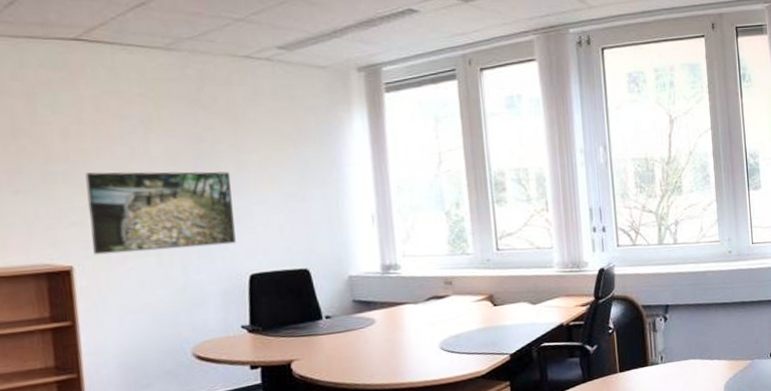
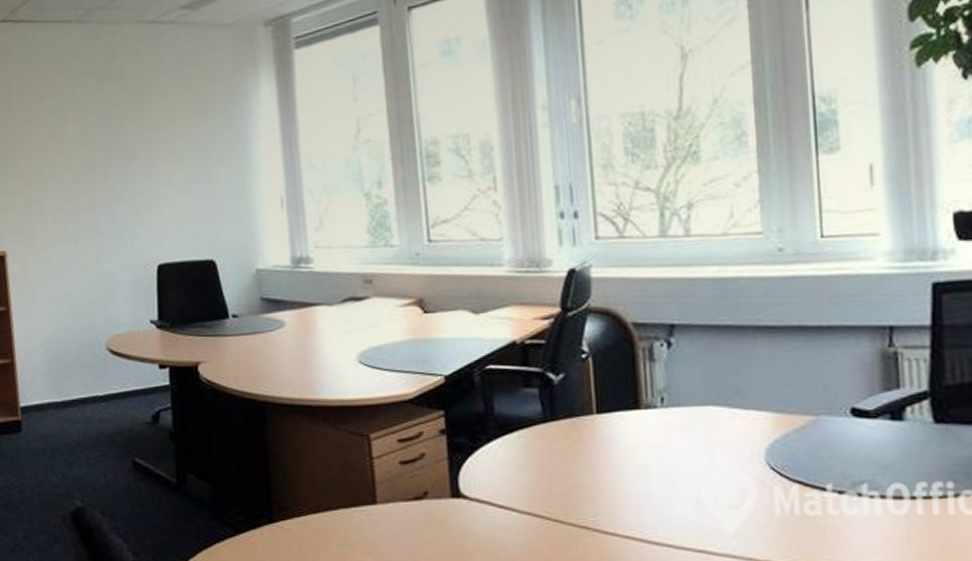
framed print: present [85,171,236,255] -> none [14,151,144,241]

